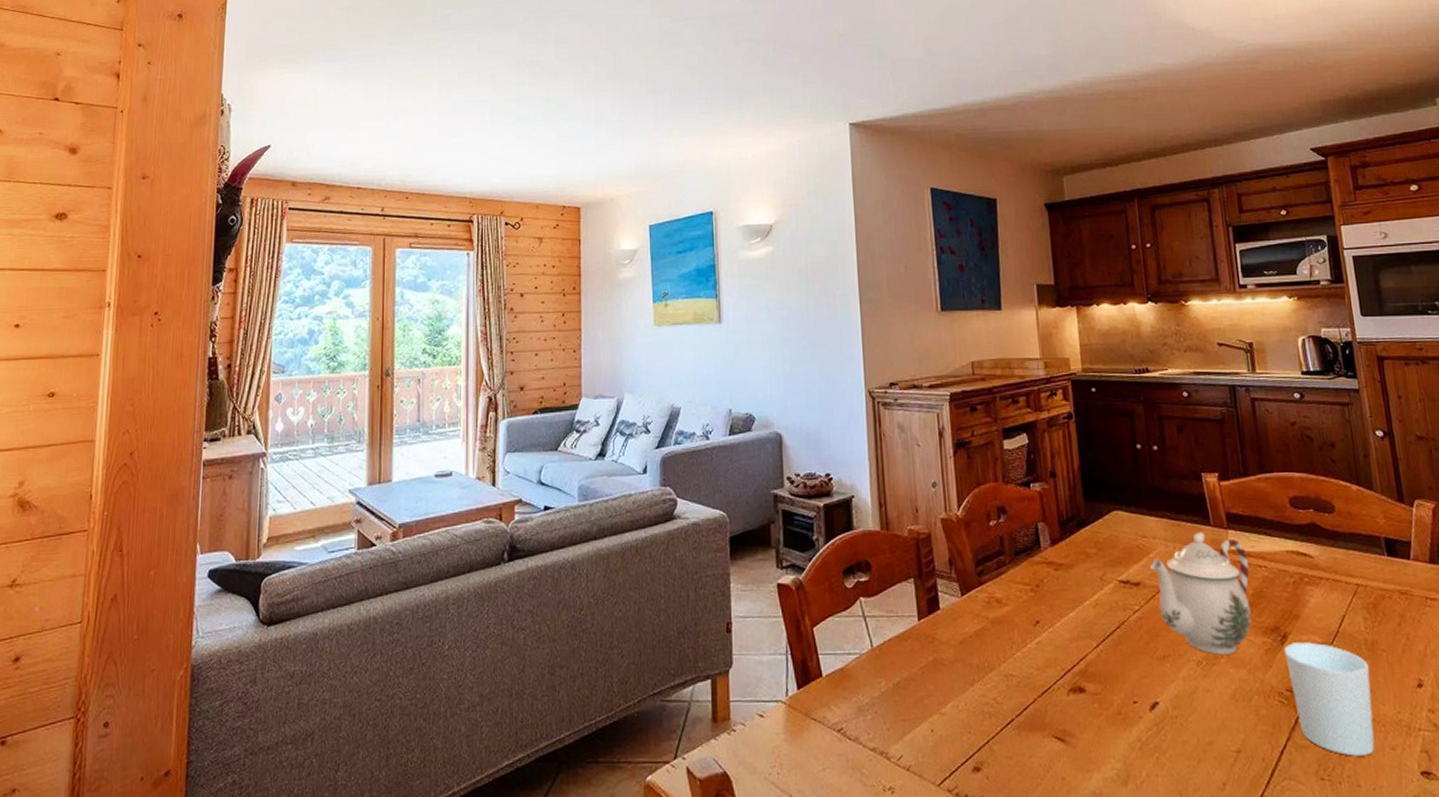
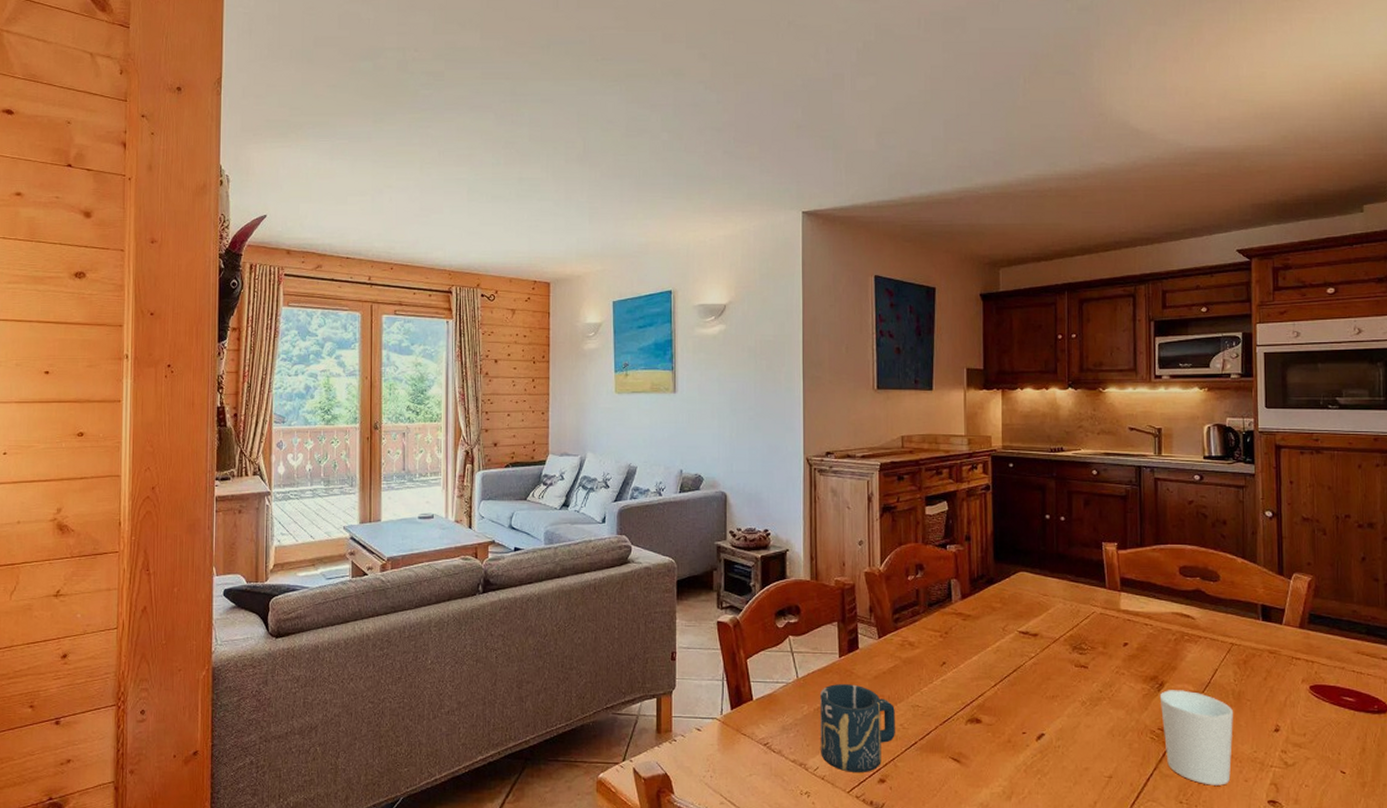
cup: none [899,652,988,760] -> present [820,684,895,772]
teapot: present [1150,532,1252,655] -> none [1048,593,1136,697]

